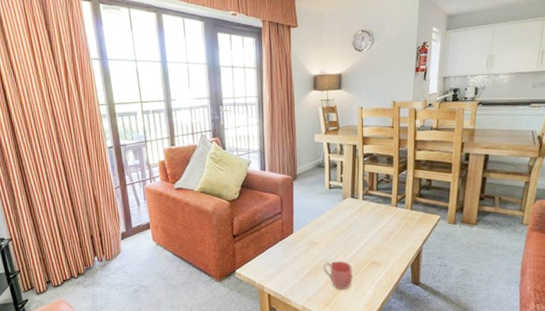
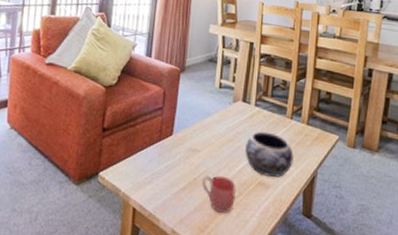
decorative bowl: none [357,220,400,256] -> present [245,131,294,177]

